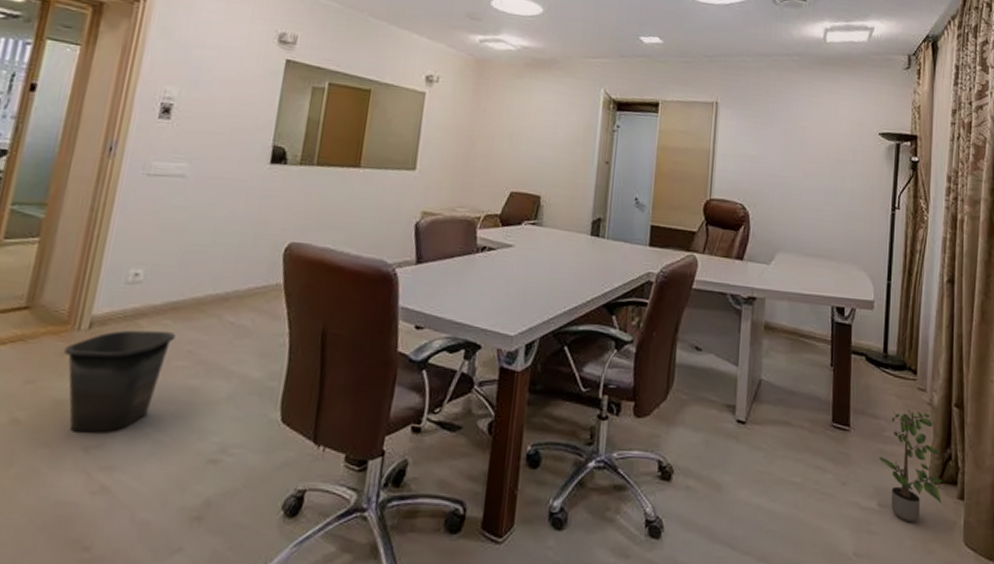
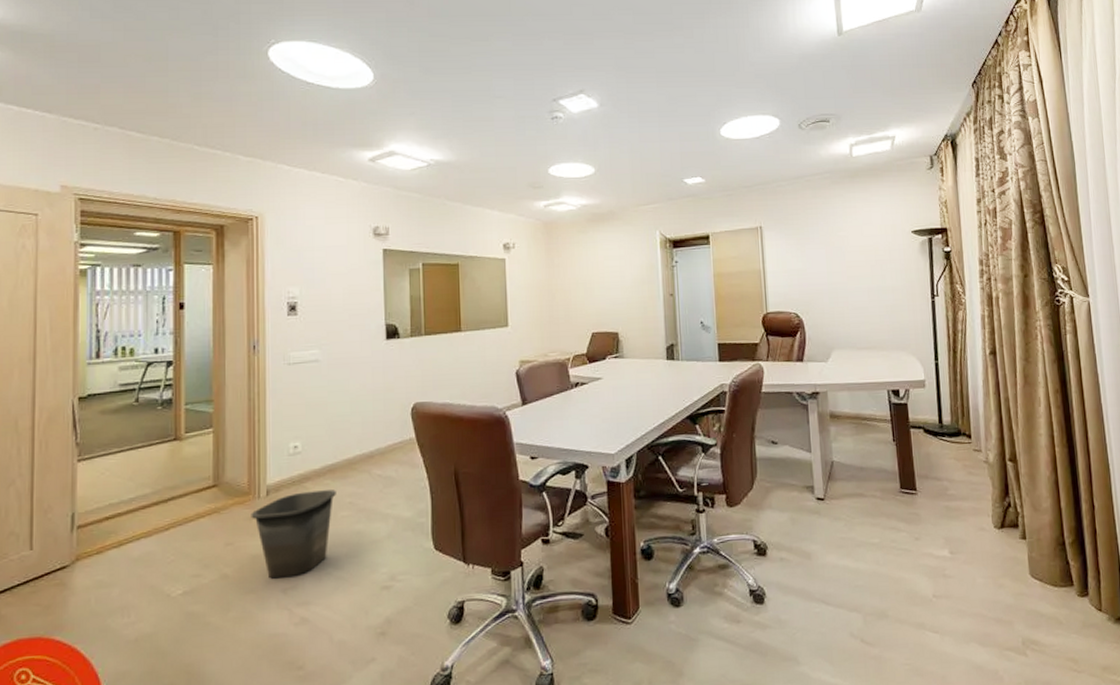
potted plant: present [879,409,943,523] -> none [946,467,1006,564]

